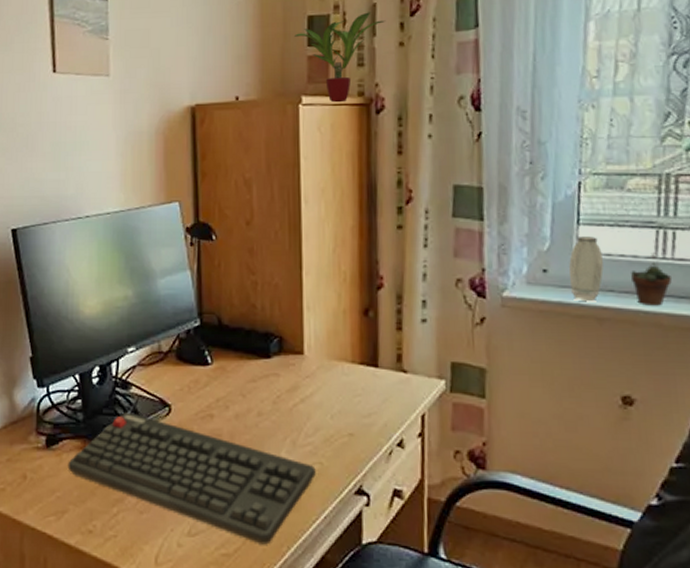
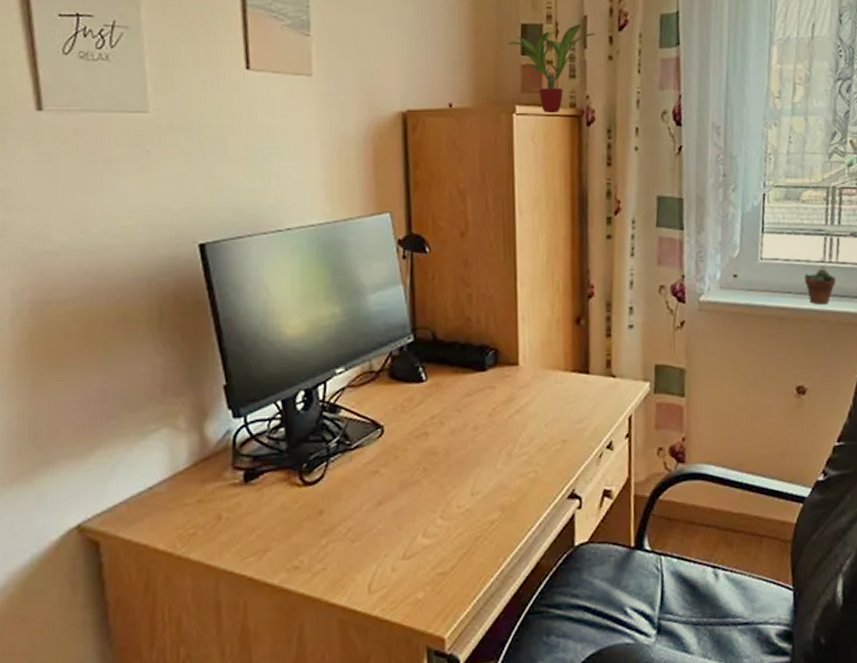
computer keyboard: present [68,411,316,545] -> none [270,436,531,559]
vase: present [568,237,604,302] -> none [755,244,783,304]

